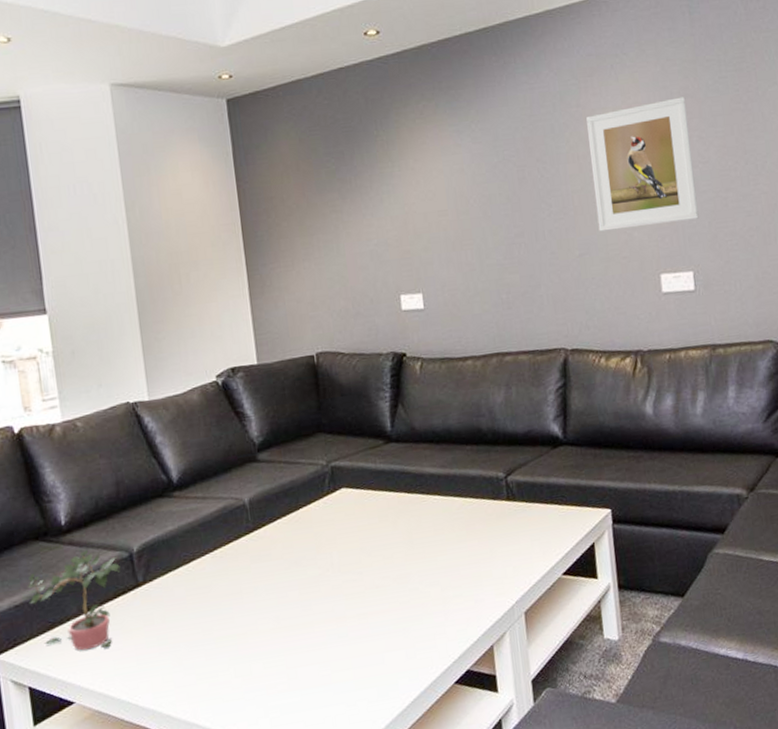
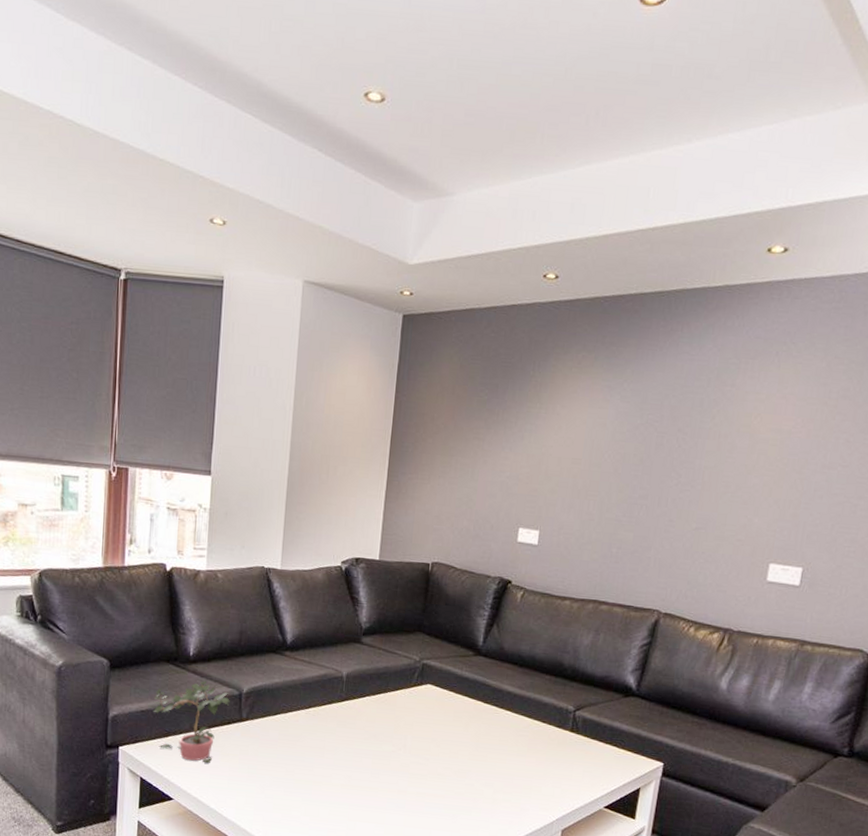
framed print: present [586,97,699,232] -> none [721,396,844,519]

